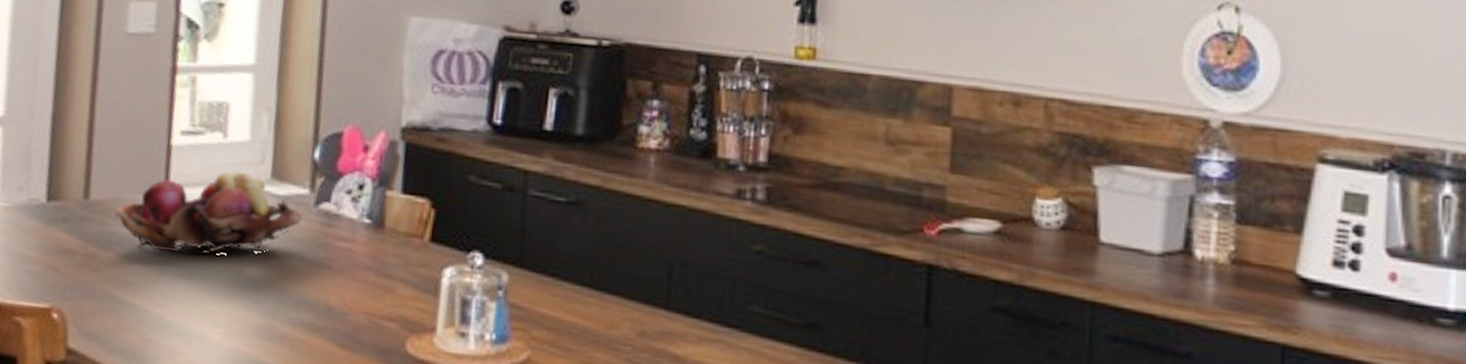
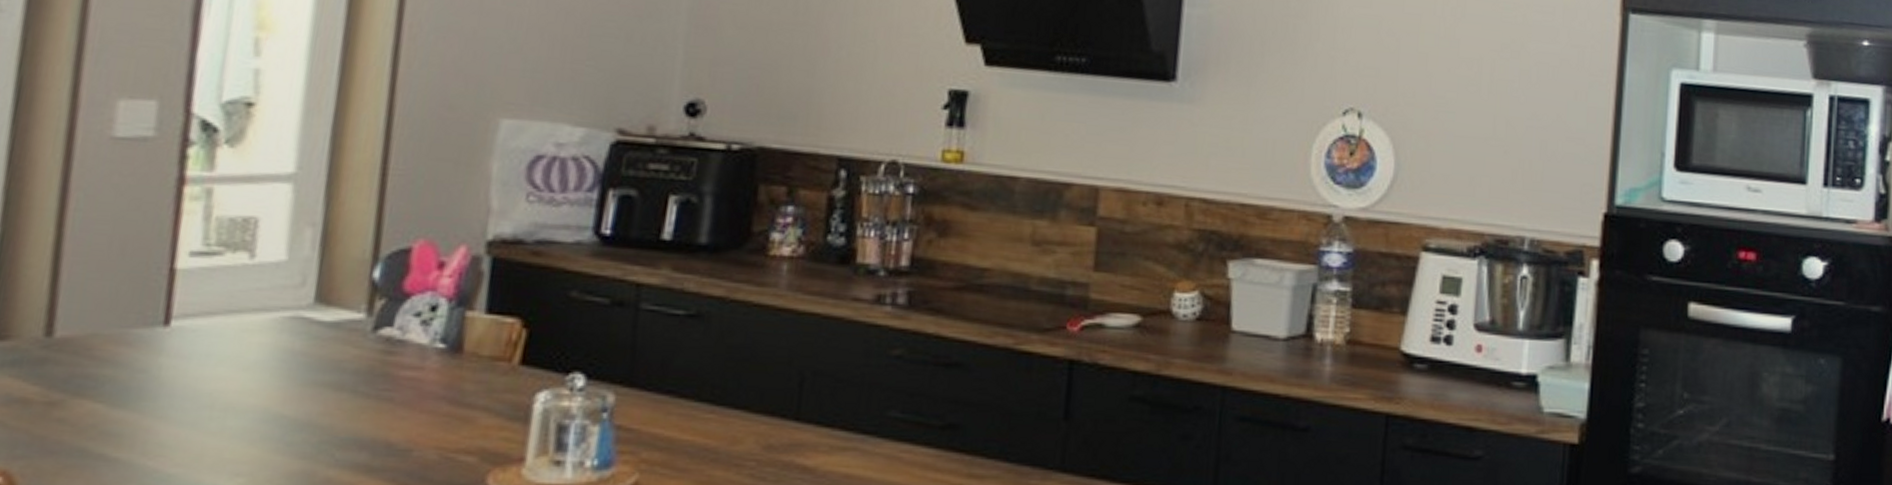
fruit basket: present [114,170,302,255] -> none [90,295,355,395]

